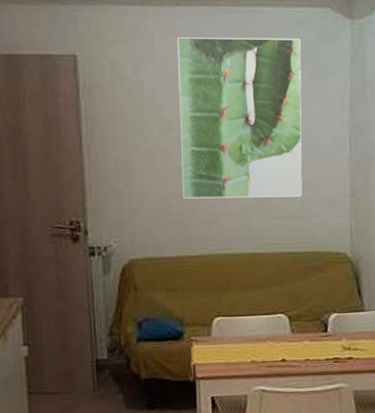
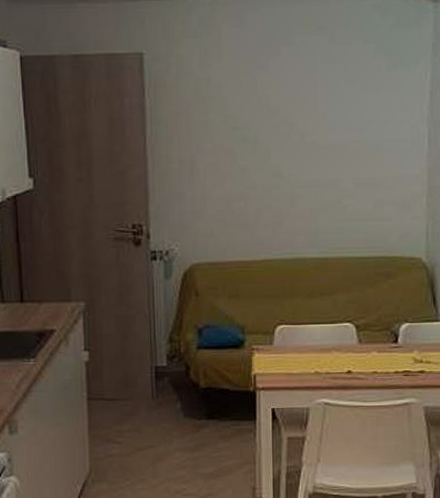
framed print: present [176,37,303,199] -> none [245,26,378,201]

